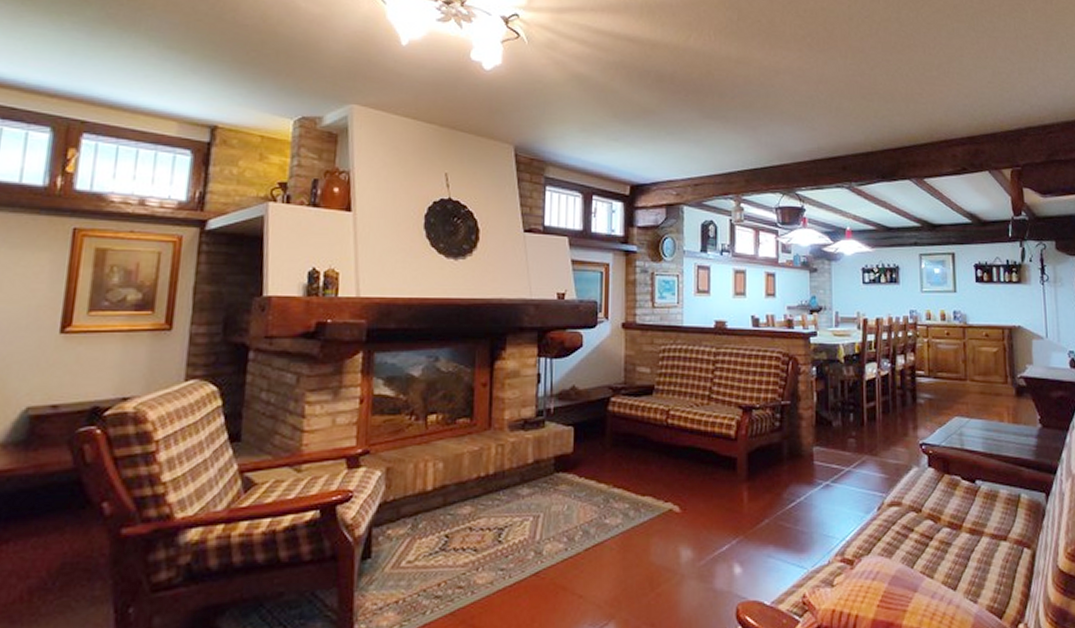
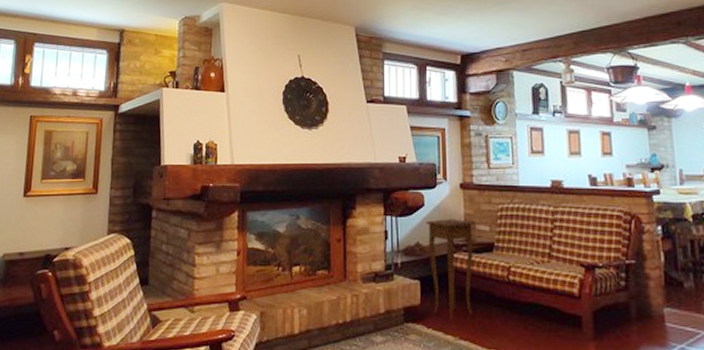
side table: none [584,361,636,467] -> present [426,219,475,320]

